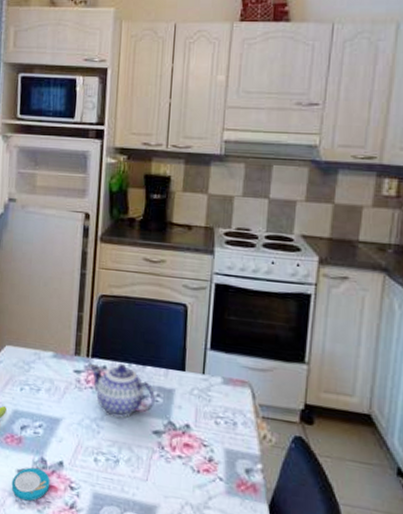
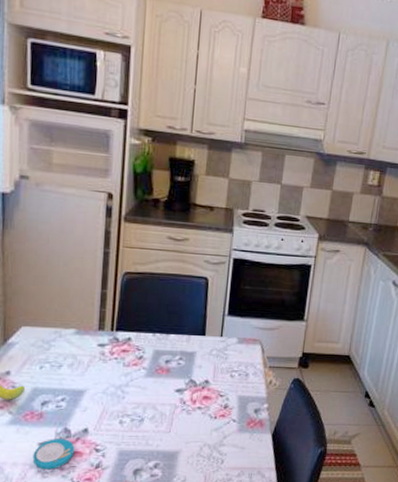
teapot: present [90,364,156,418] -> none [115,334,179,382]

